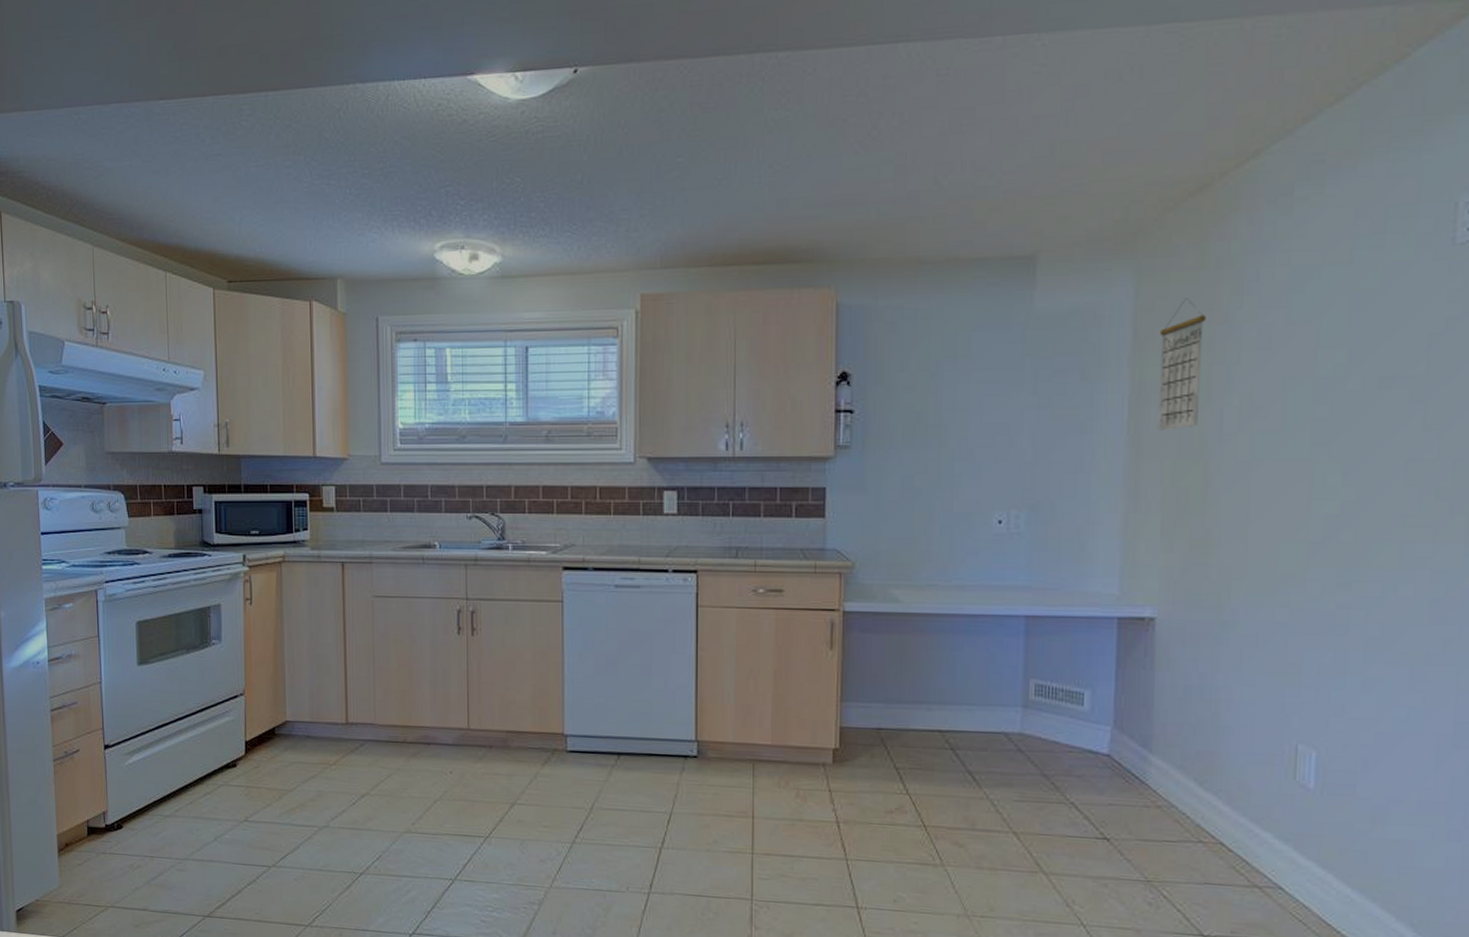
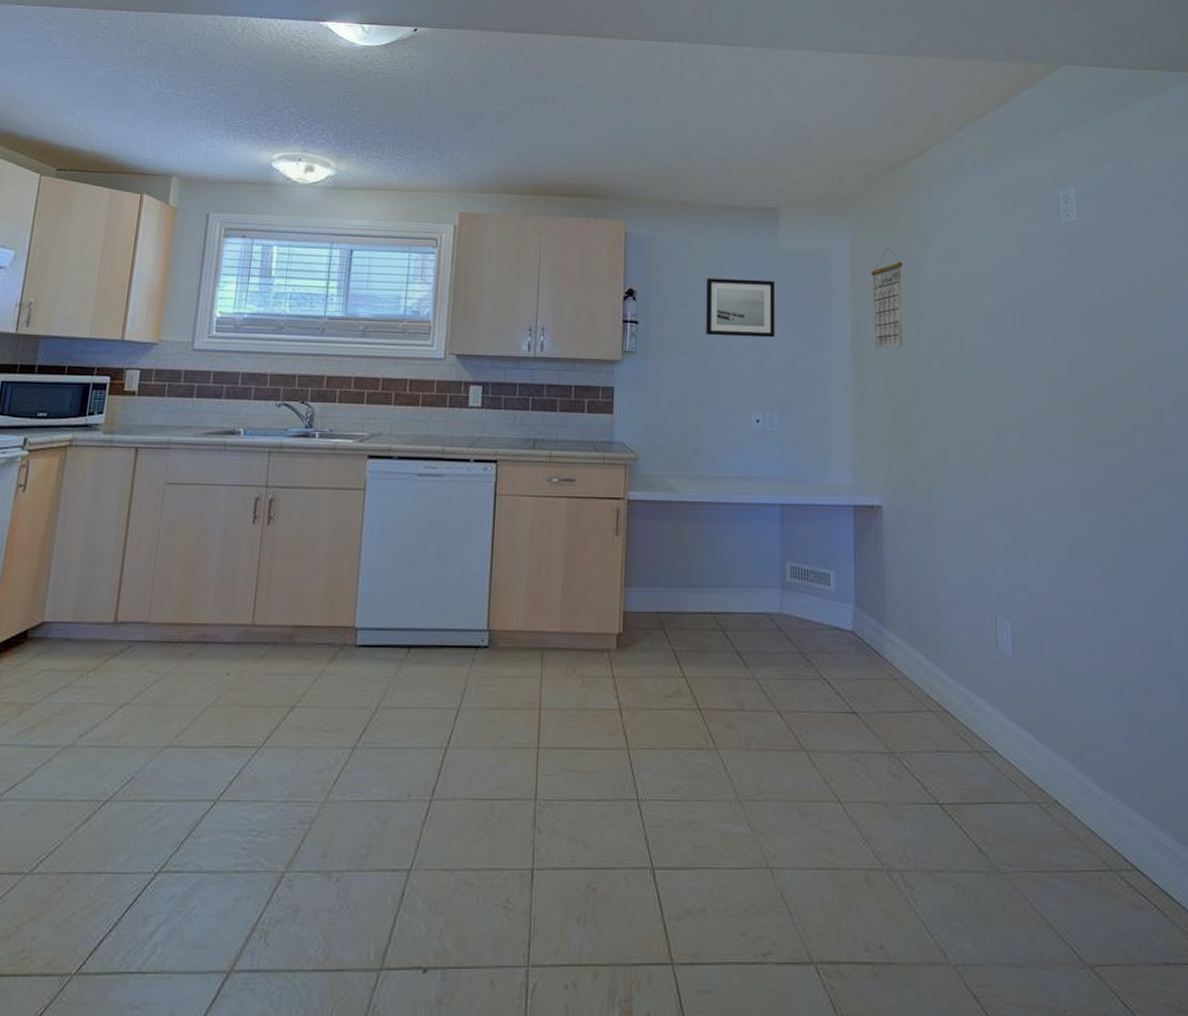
wall art: none [937,350,1027,423] -> present [706,278,775,338]

